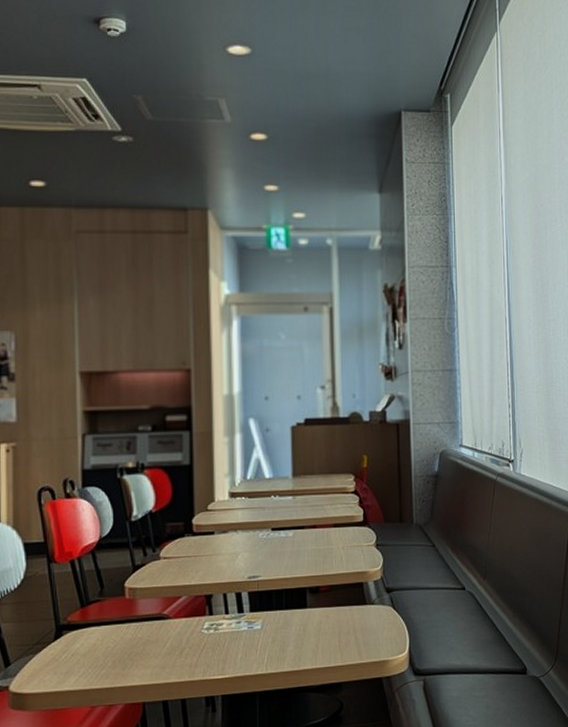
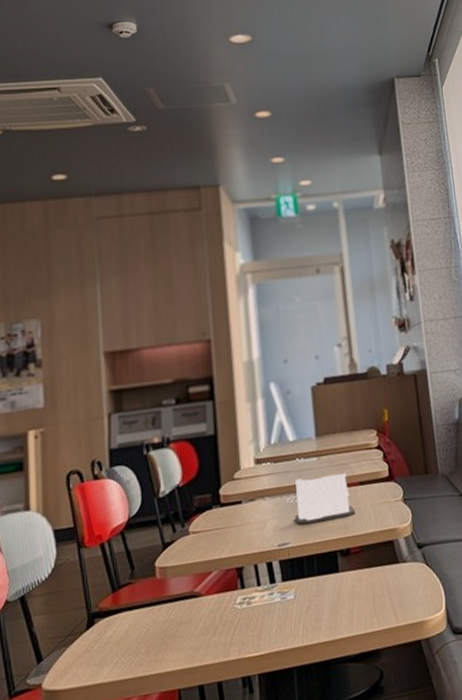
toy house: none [266,514,327,560] -> present [294,473,356,525]

